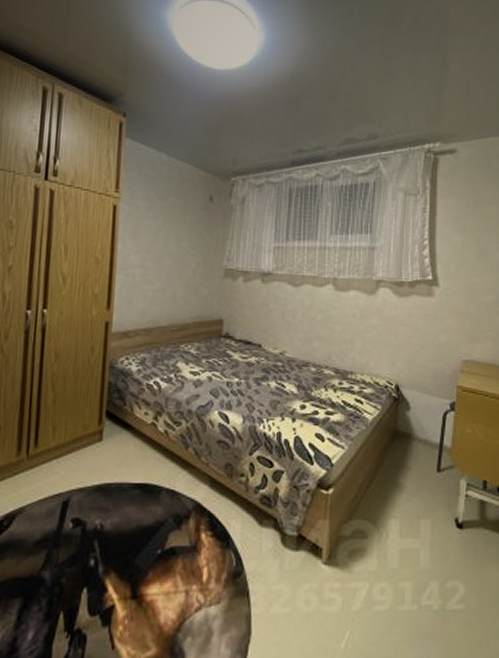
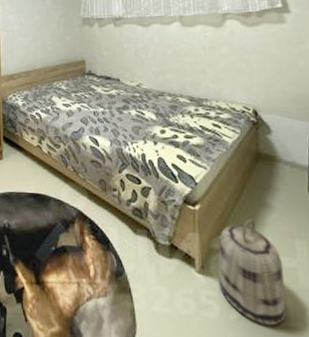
basket: none [343,501,408,612] -> present [217,219,288,326]

